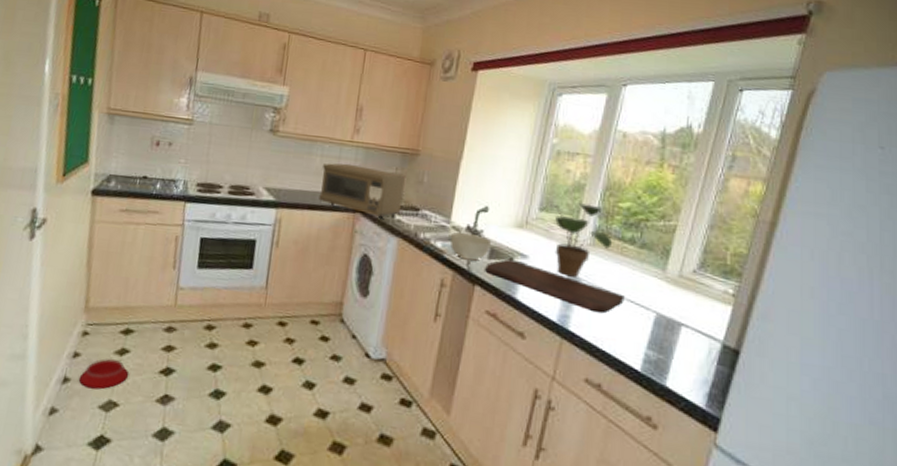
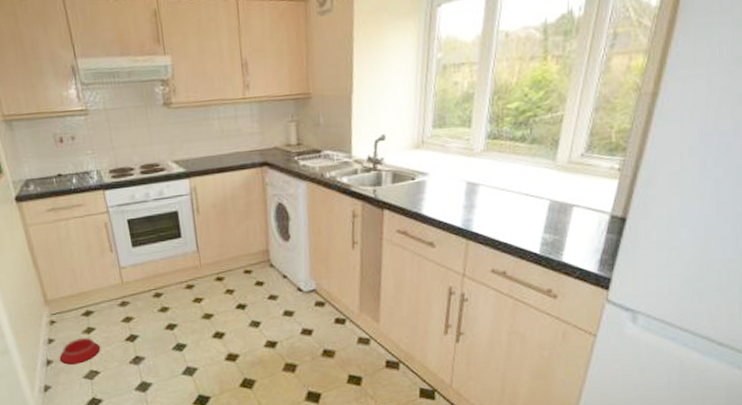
microwave: present [319,163,405,220] -> none [222,120,304,168]
bowl: present [450,231,492,261] -> none [353,163,393,189]
cutting board: present [485,258,625,313] -> none [390,179,520,211]
potted plant: present [541,203,612,277] -> none [434,112,504,184]

